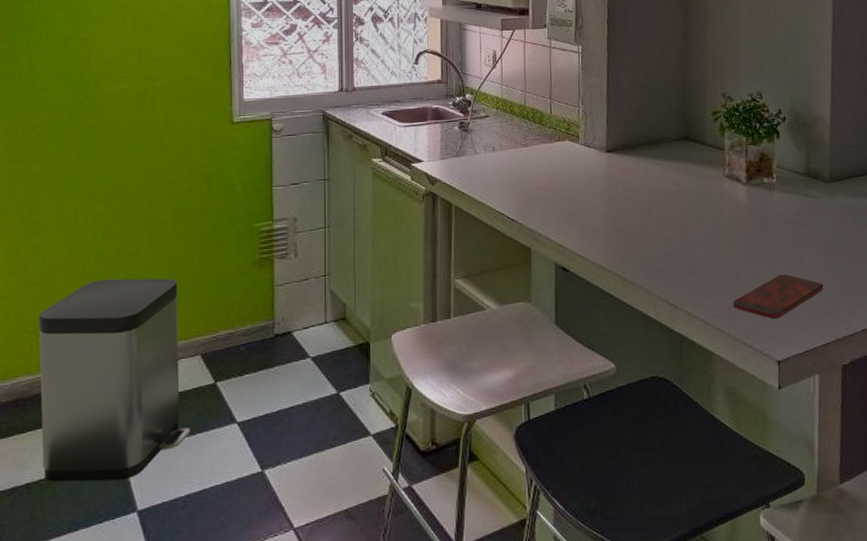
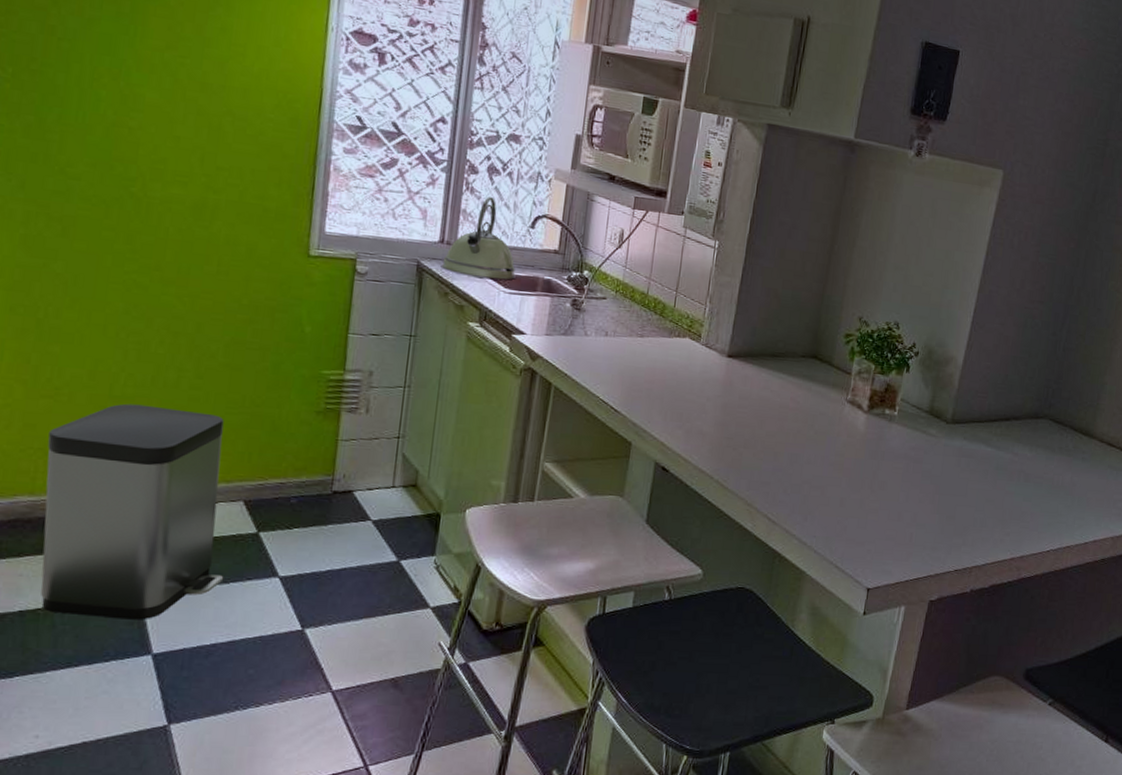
kettle: none [343,43,408,118] -> present [441,197,516,281]
smartphone: present [732,274,824,320] -> none [832,506,926,549]

